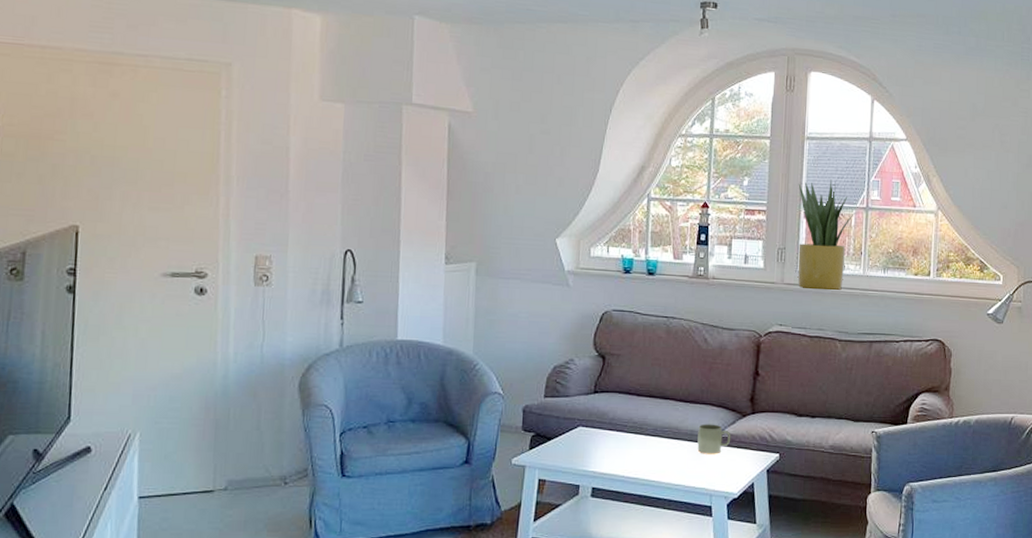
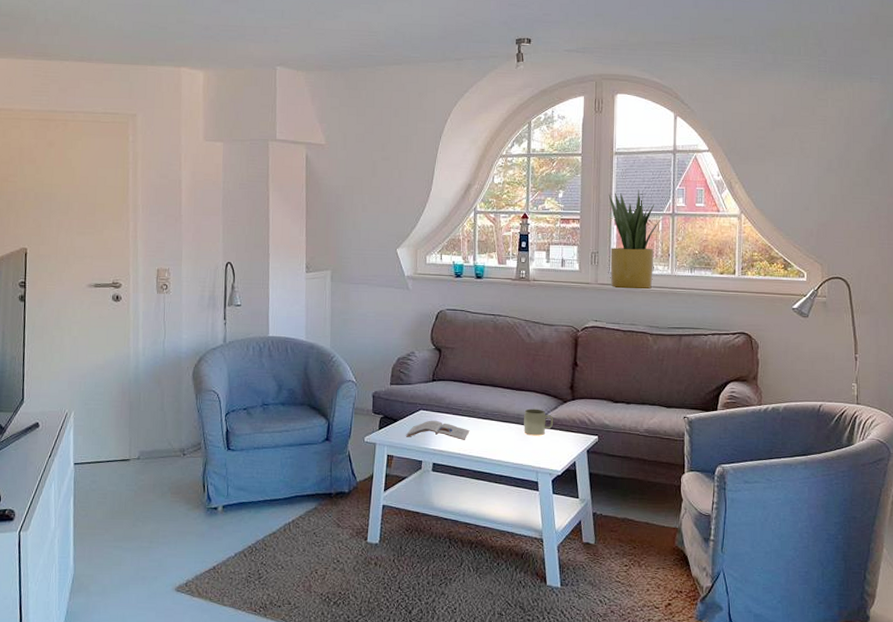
magazine: none [561,438,636,462] -> present [406,420,470,441]

